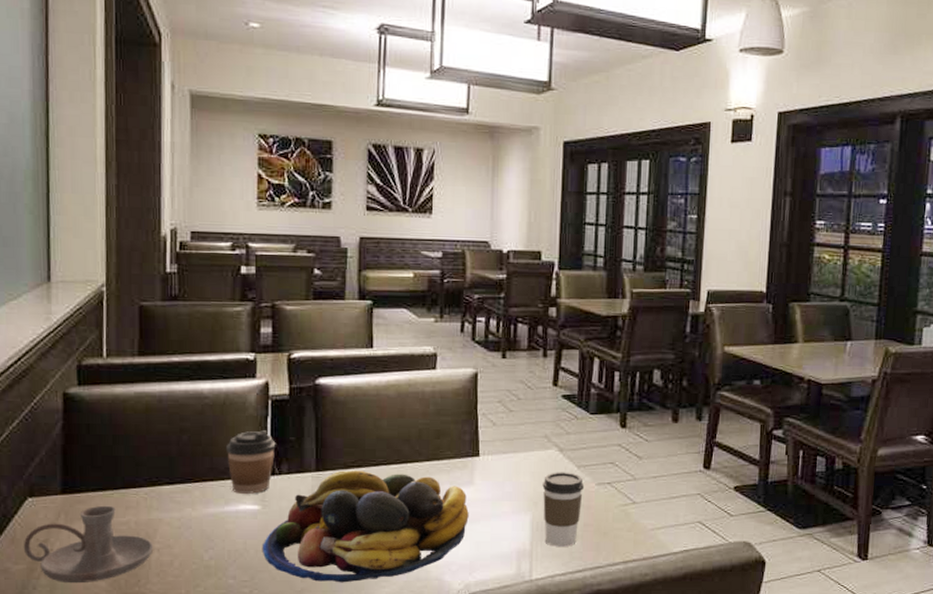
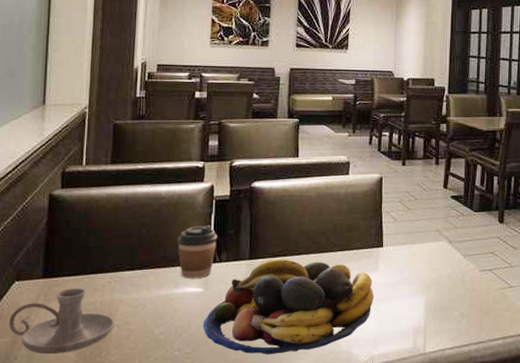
coffee cup: present [542,472,585,547] -> none [435,260,470,324]

